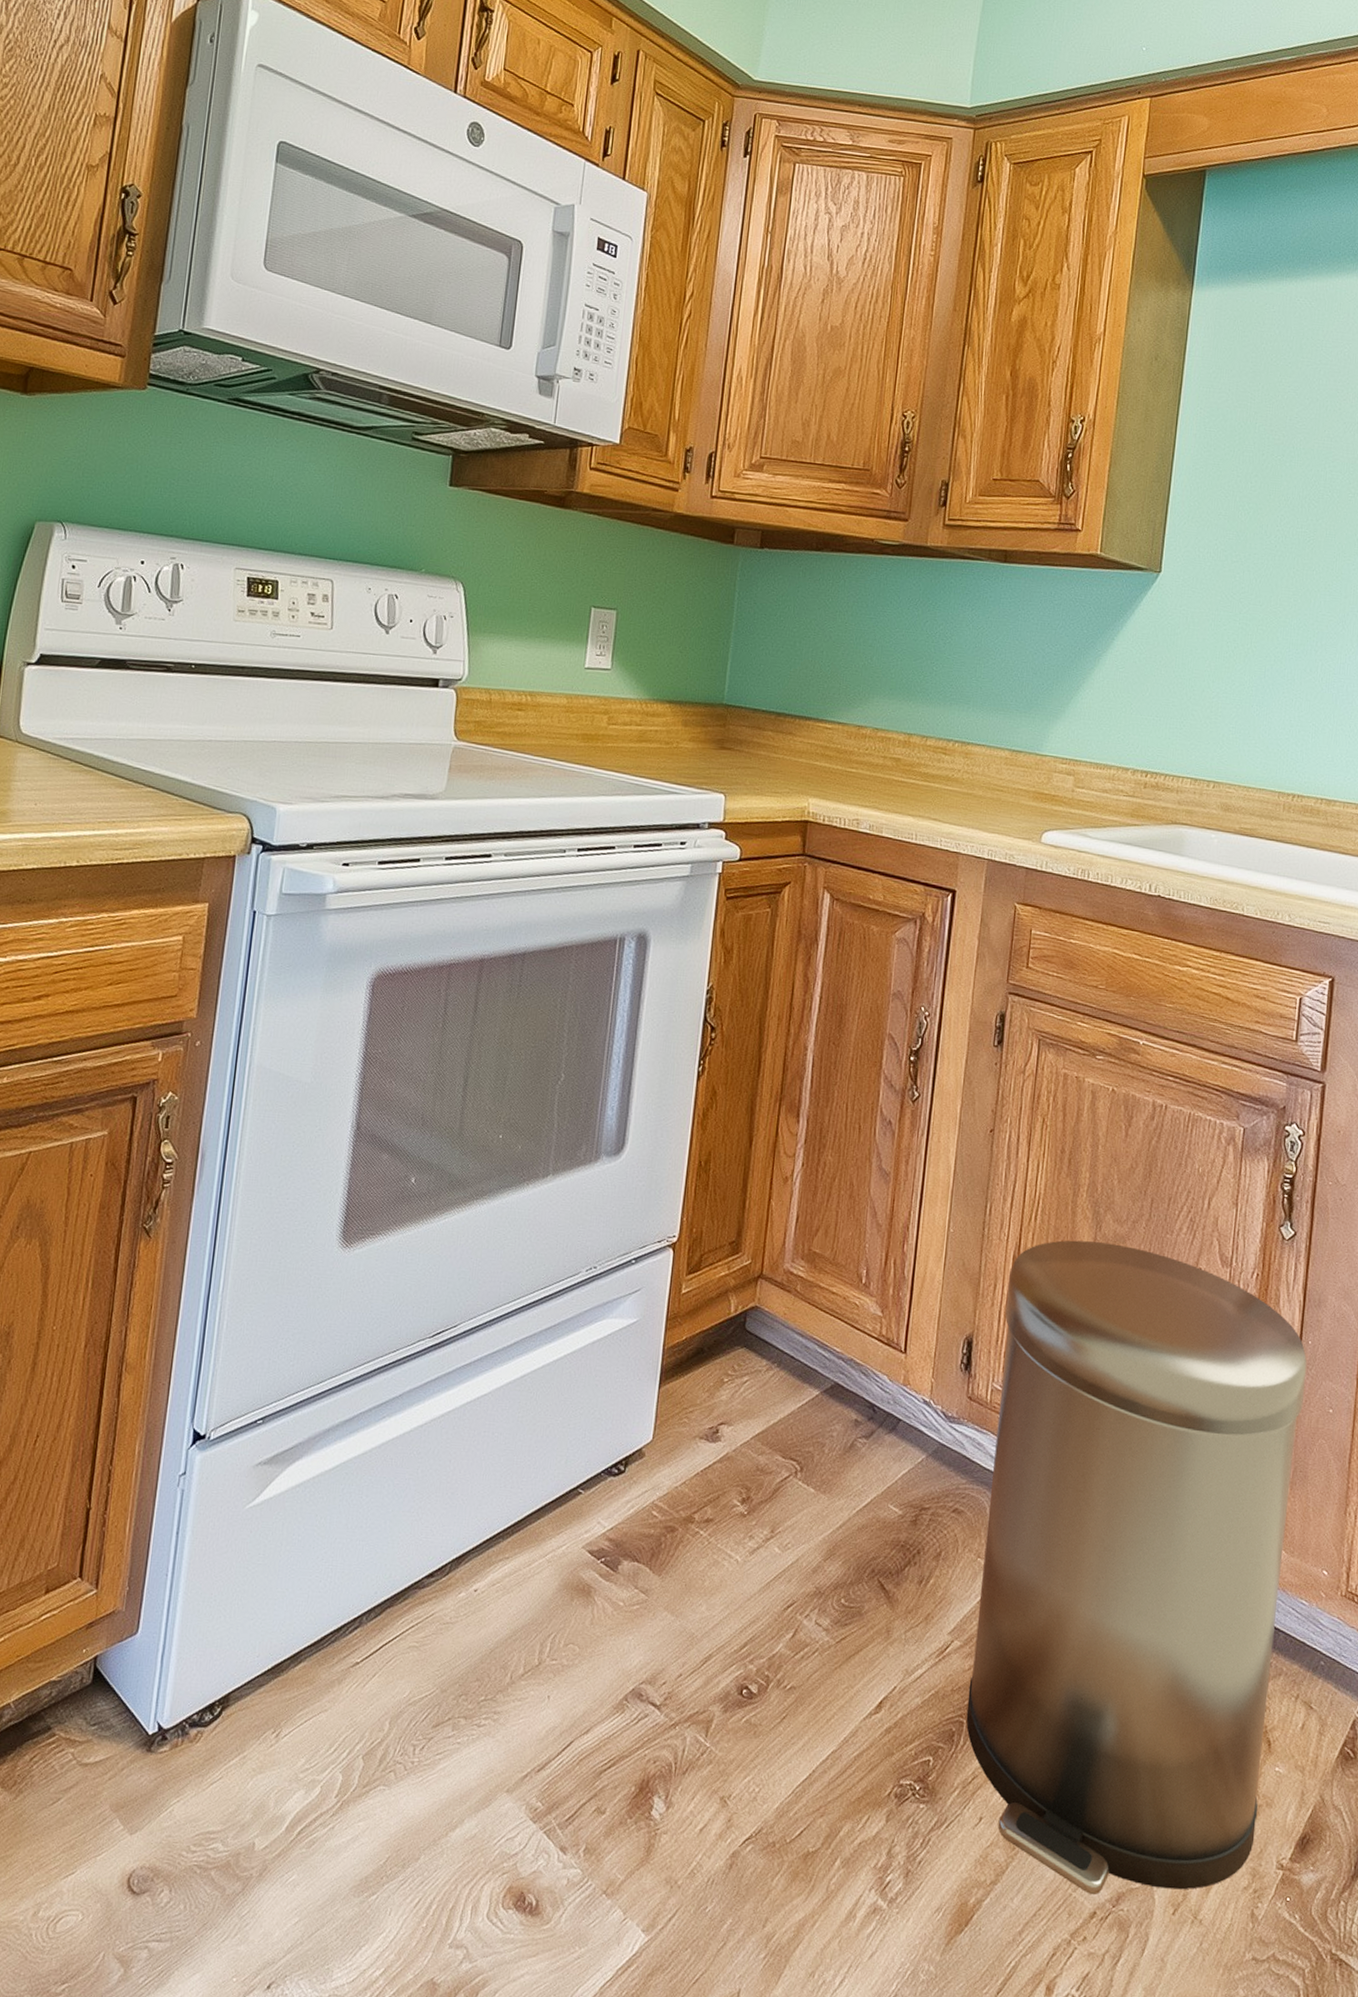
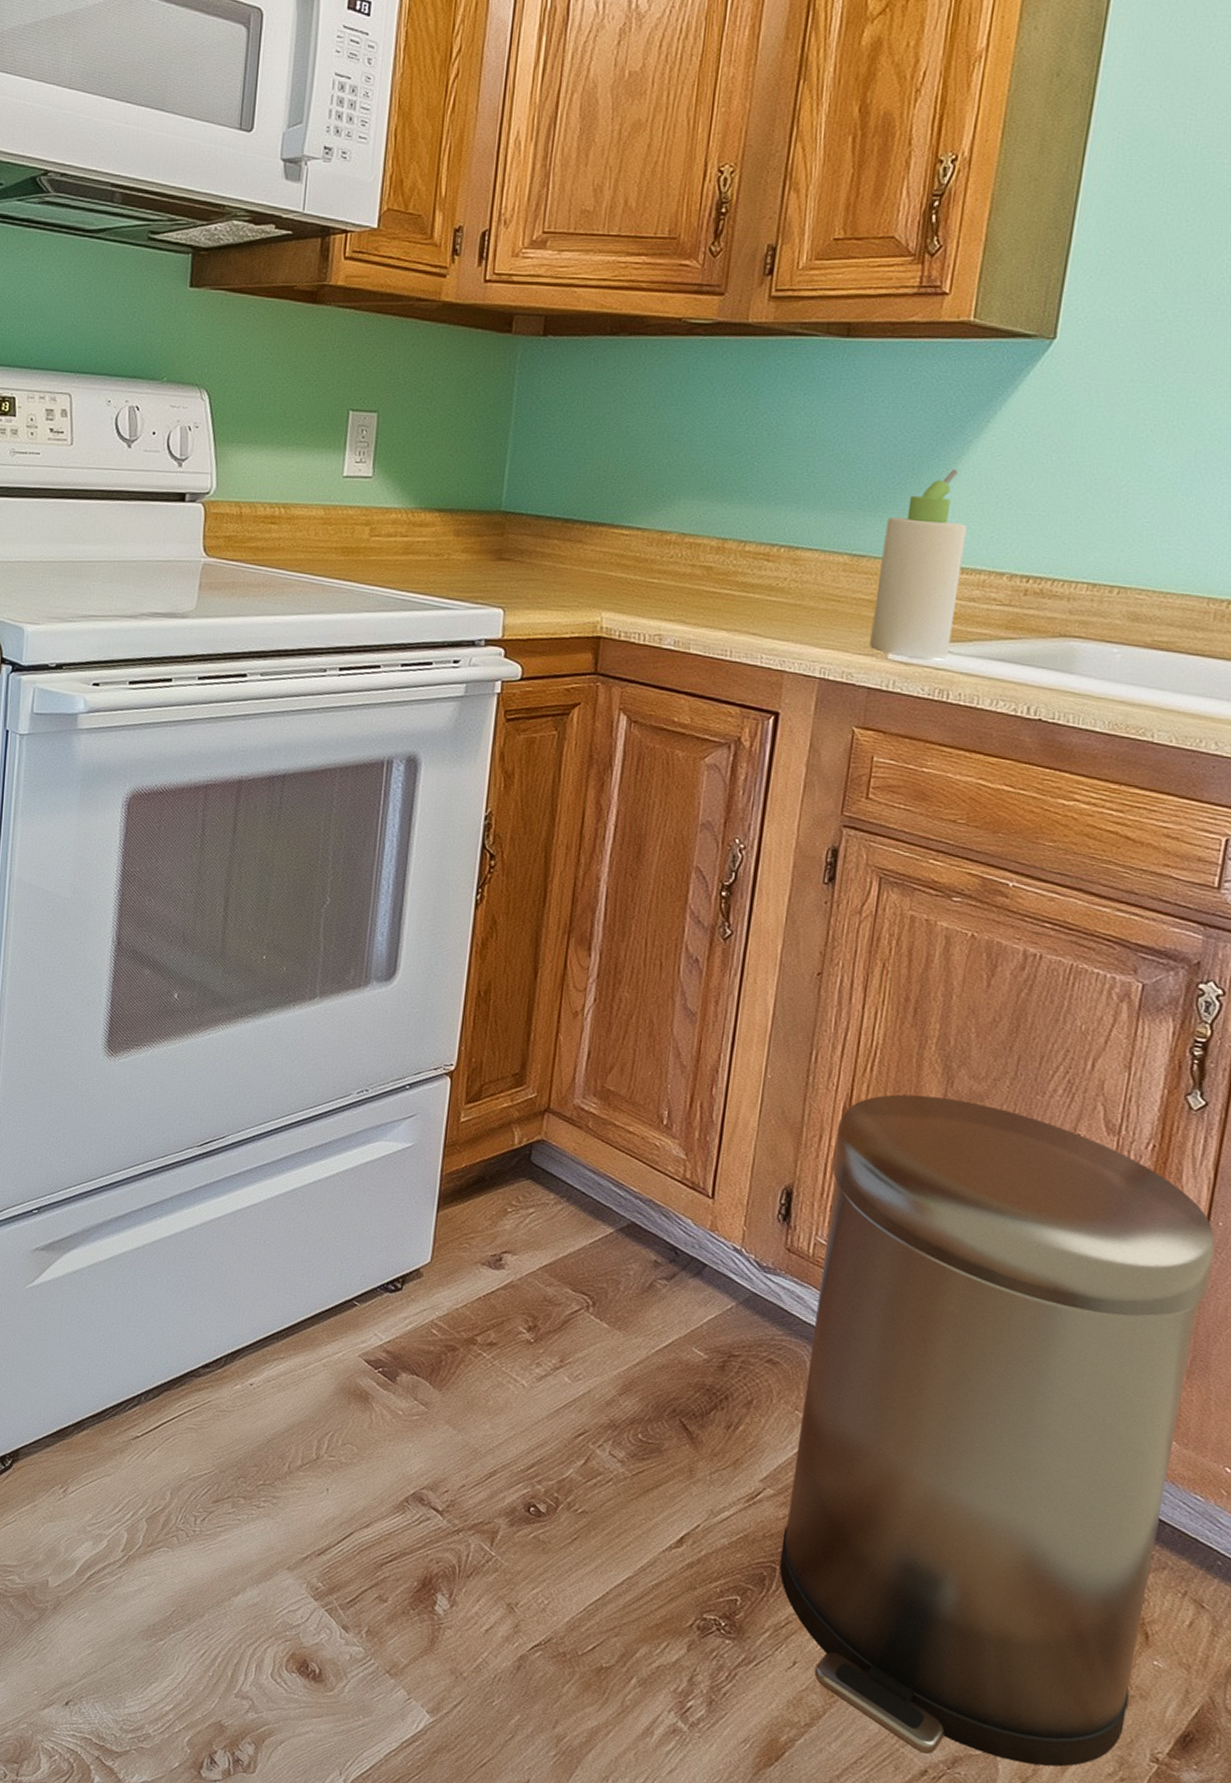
bottle: none [1027,678,1099,844] -> present [869,469,967,660]

